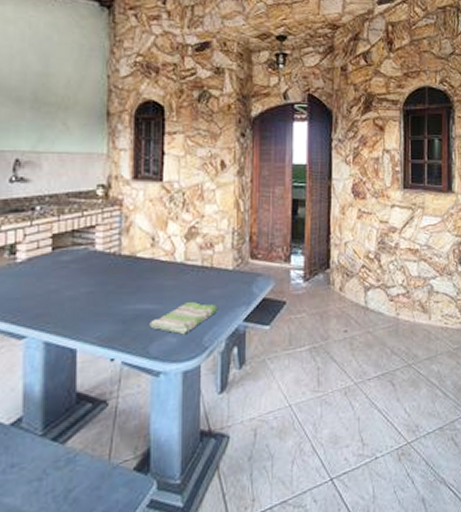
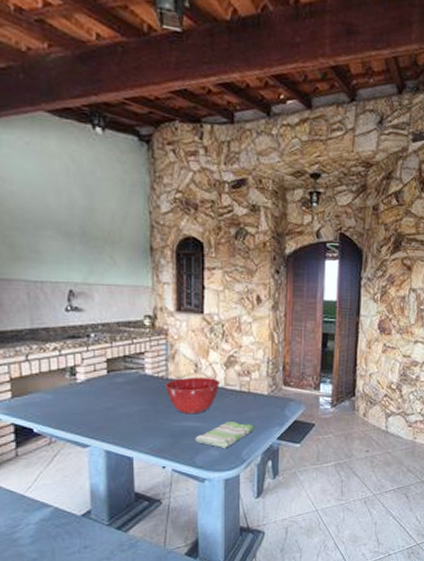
mixing bowl: none [116,251,180,296] -> present [164,377,221,415]

